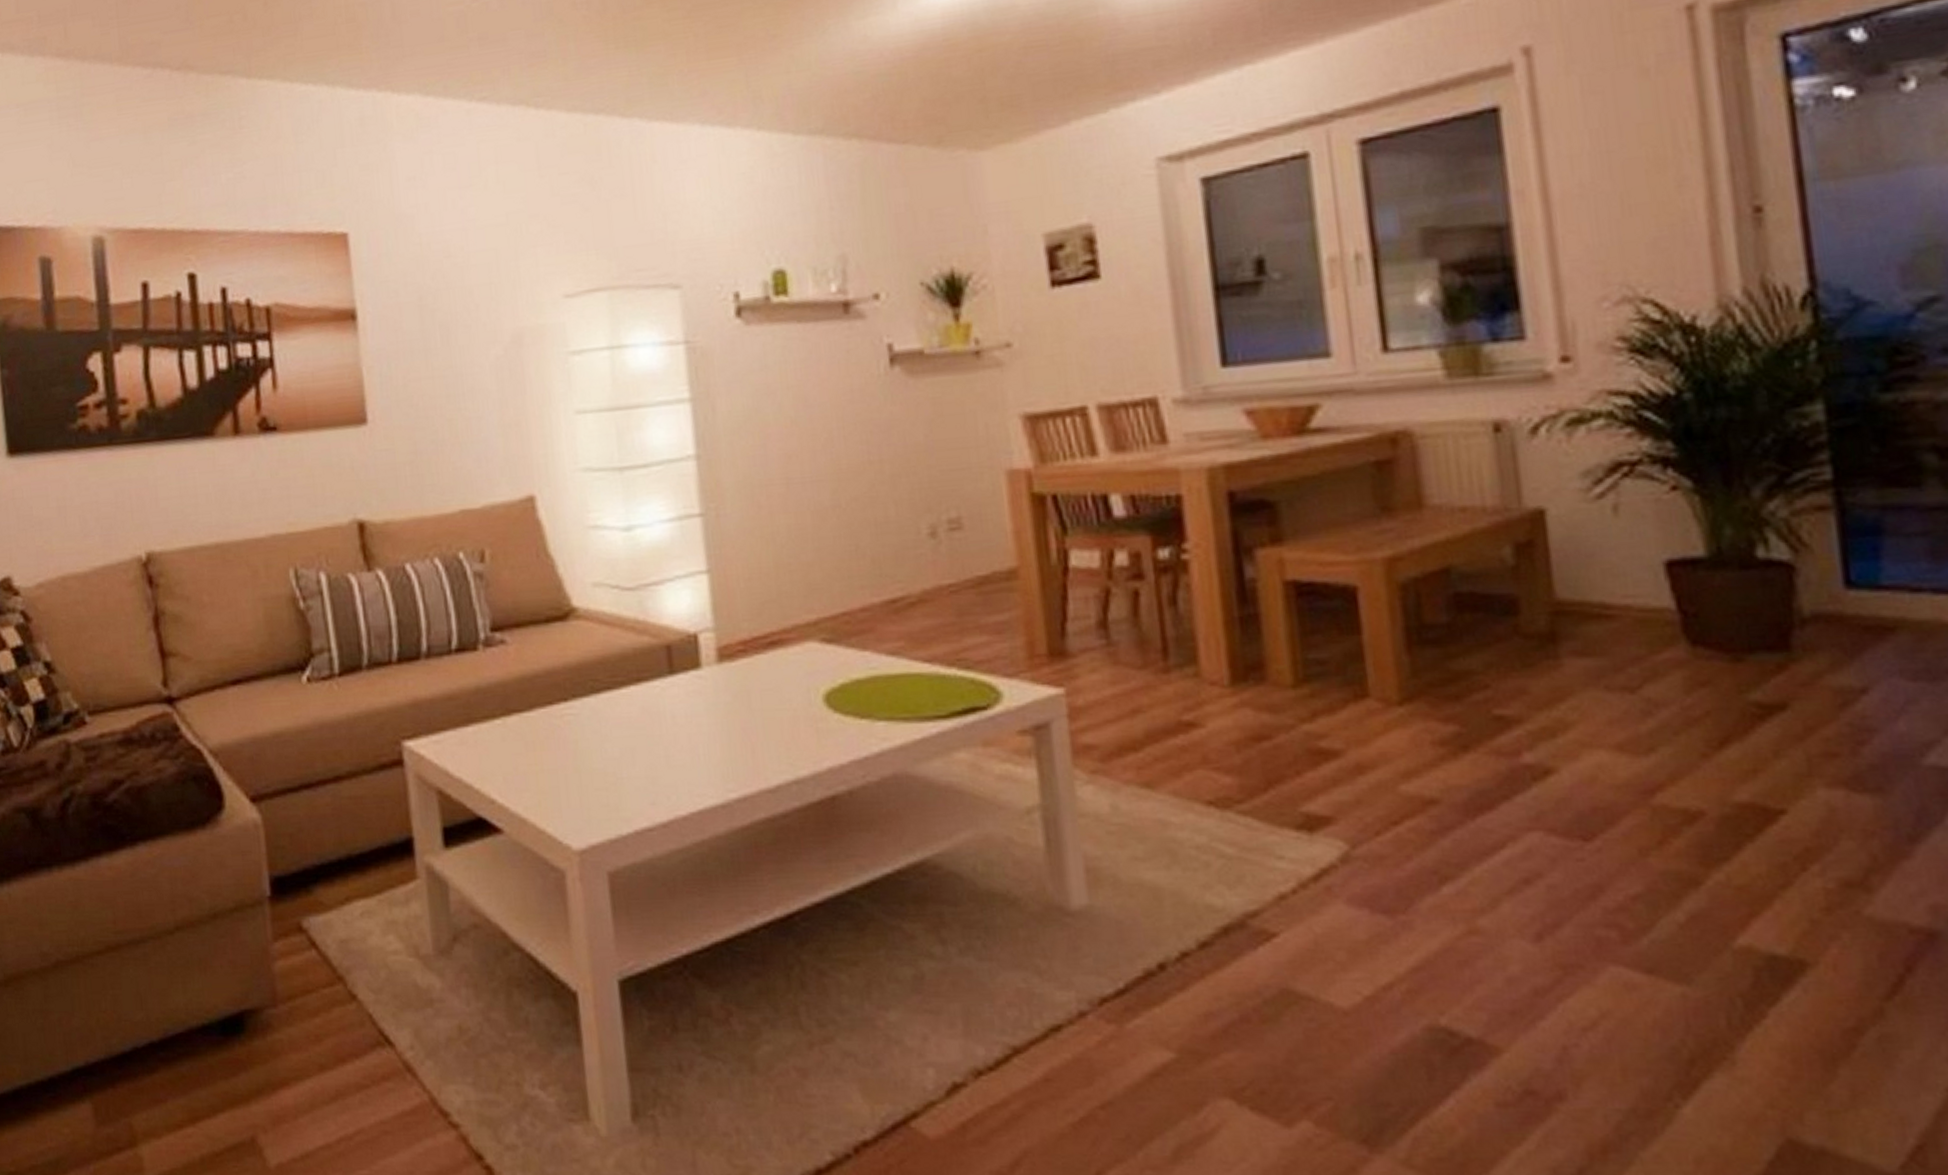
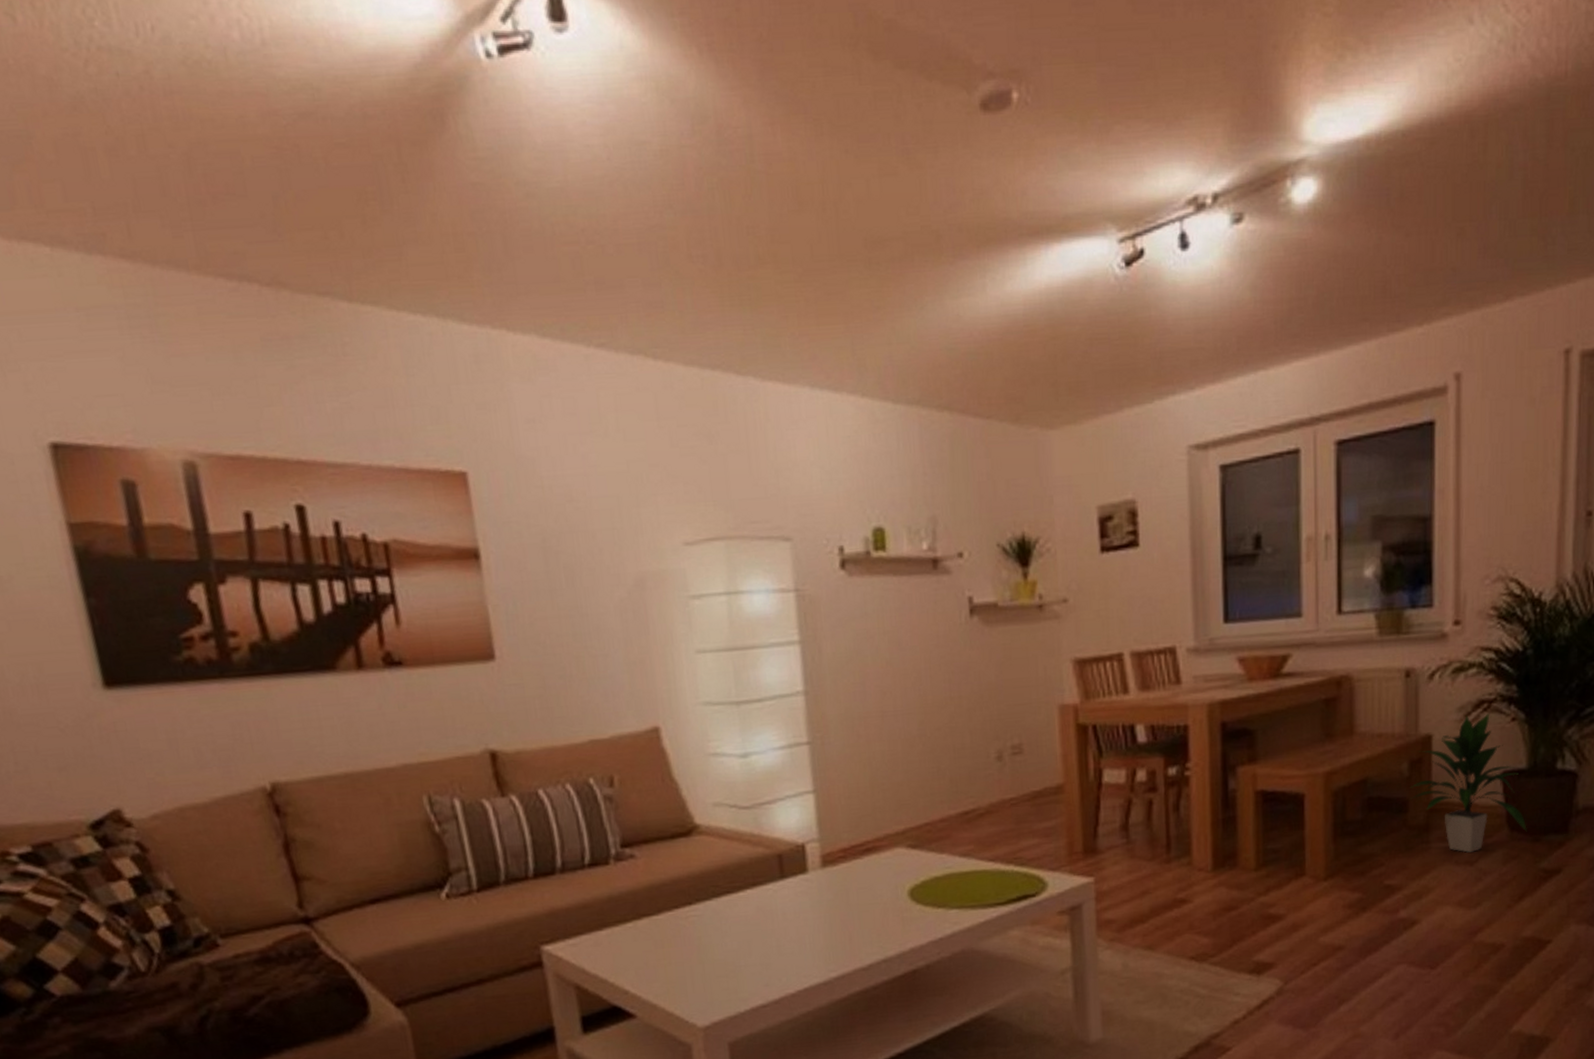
indoor plant: none [1518,478,1719,674] -> present [1410,712,1527,853]

